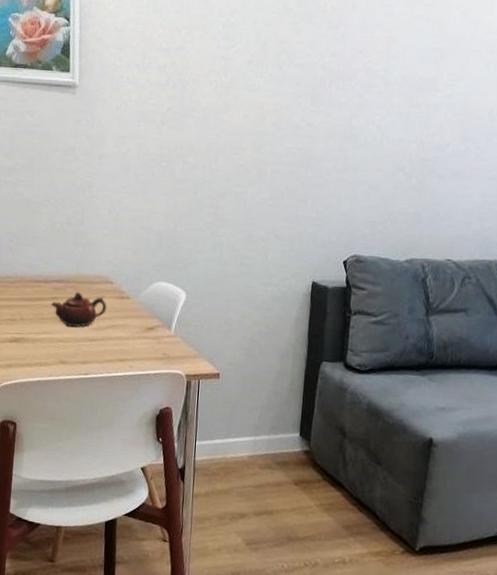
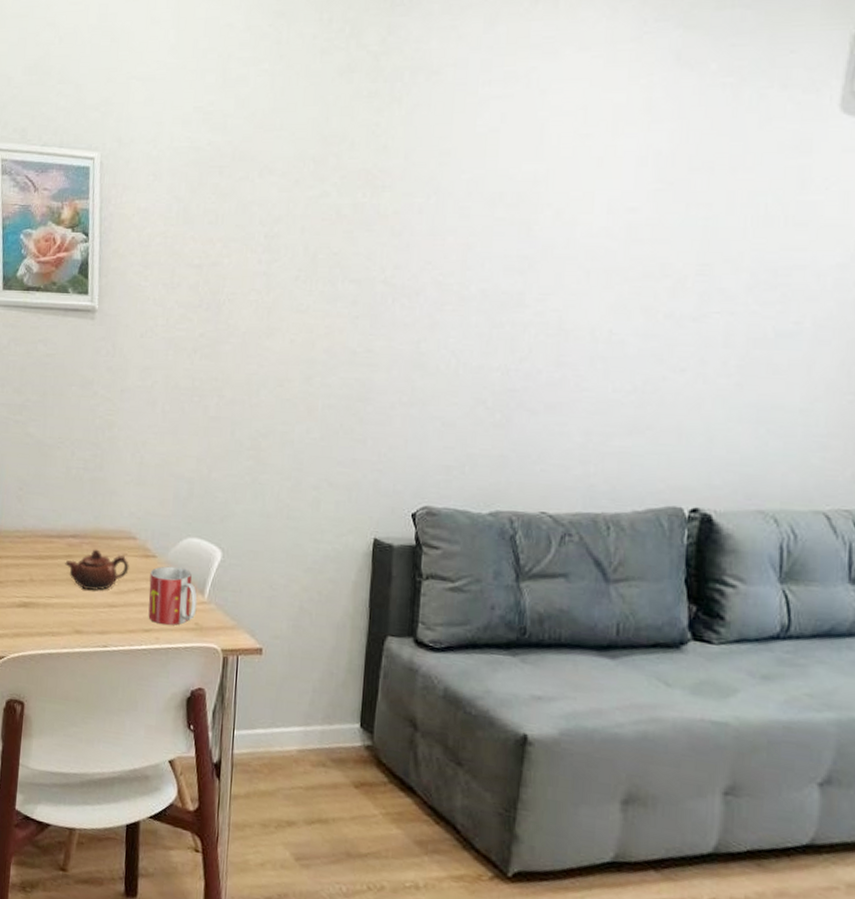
mug: none [123,306,165,356] -> present [148,566,198,626]

